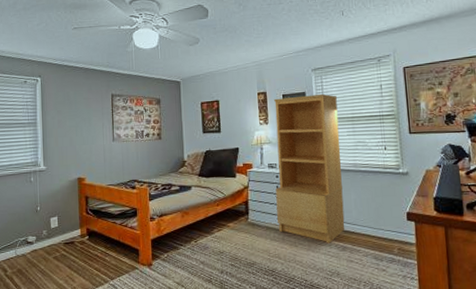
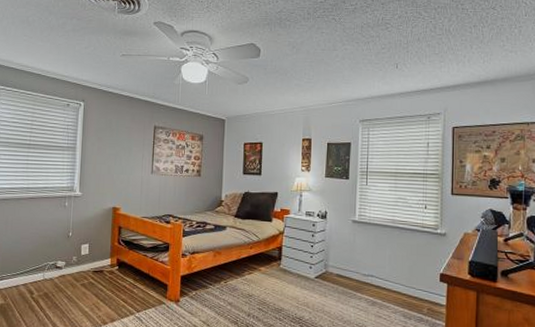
bookcase: present [274,94,345,244] -> none [310,146,383,297]

